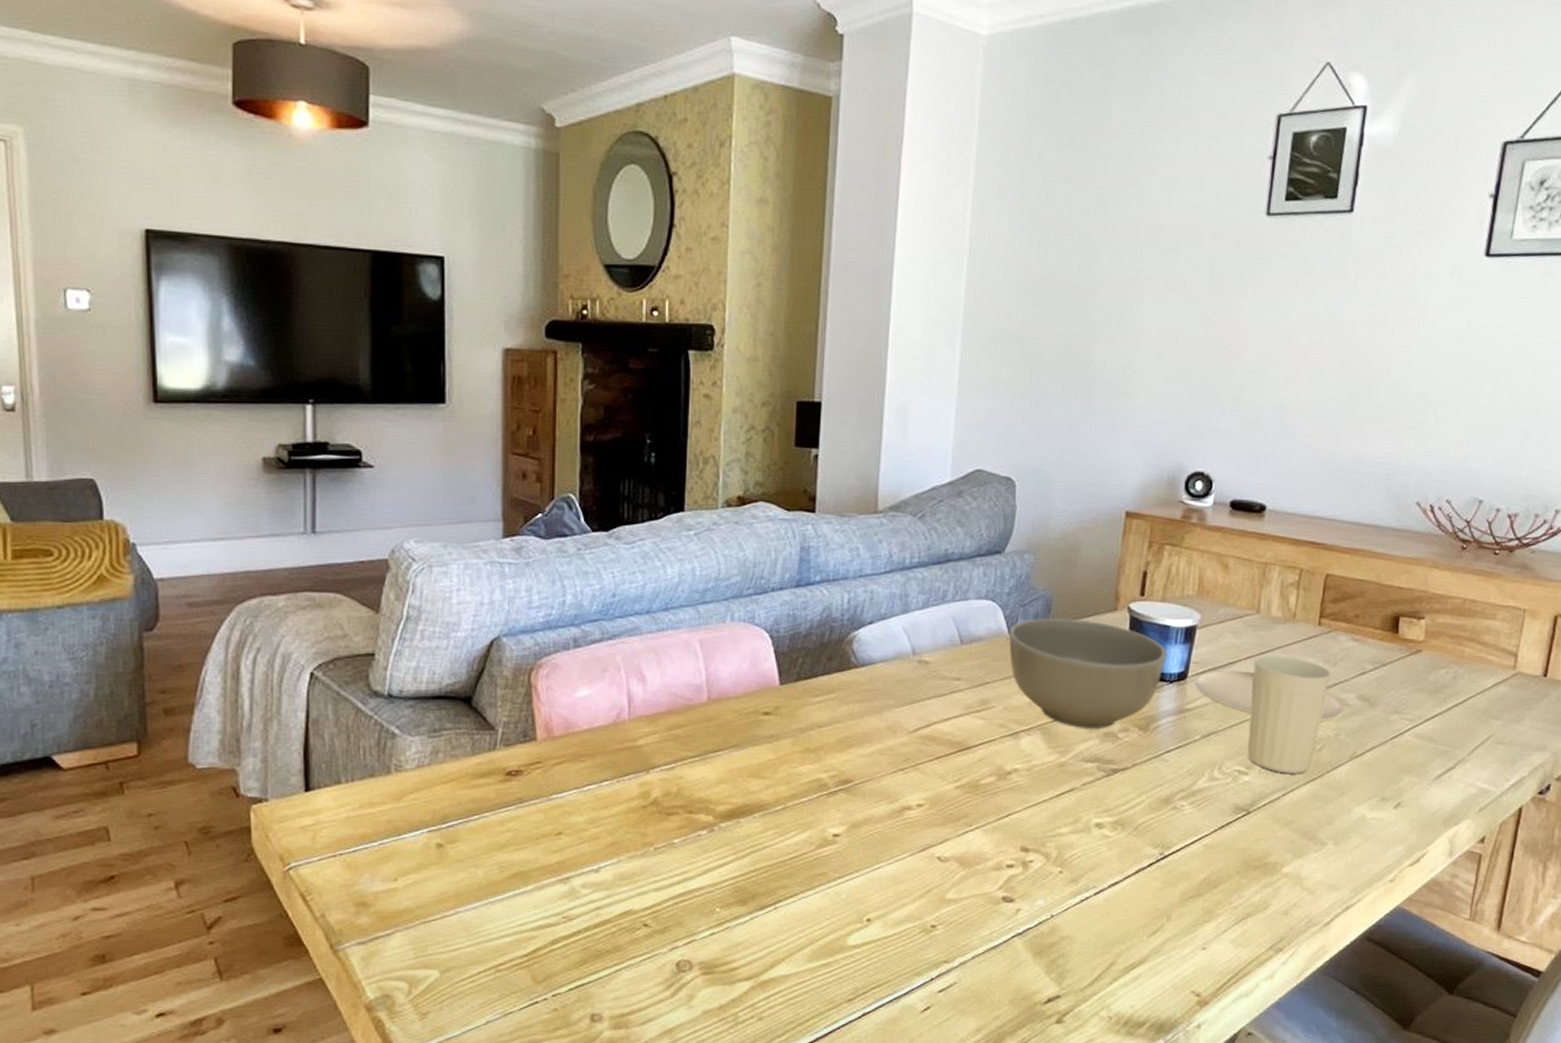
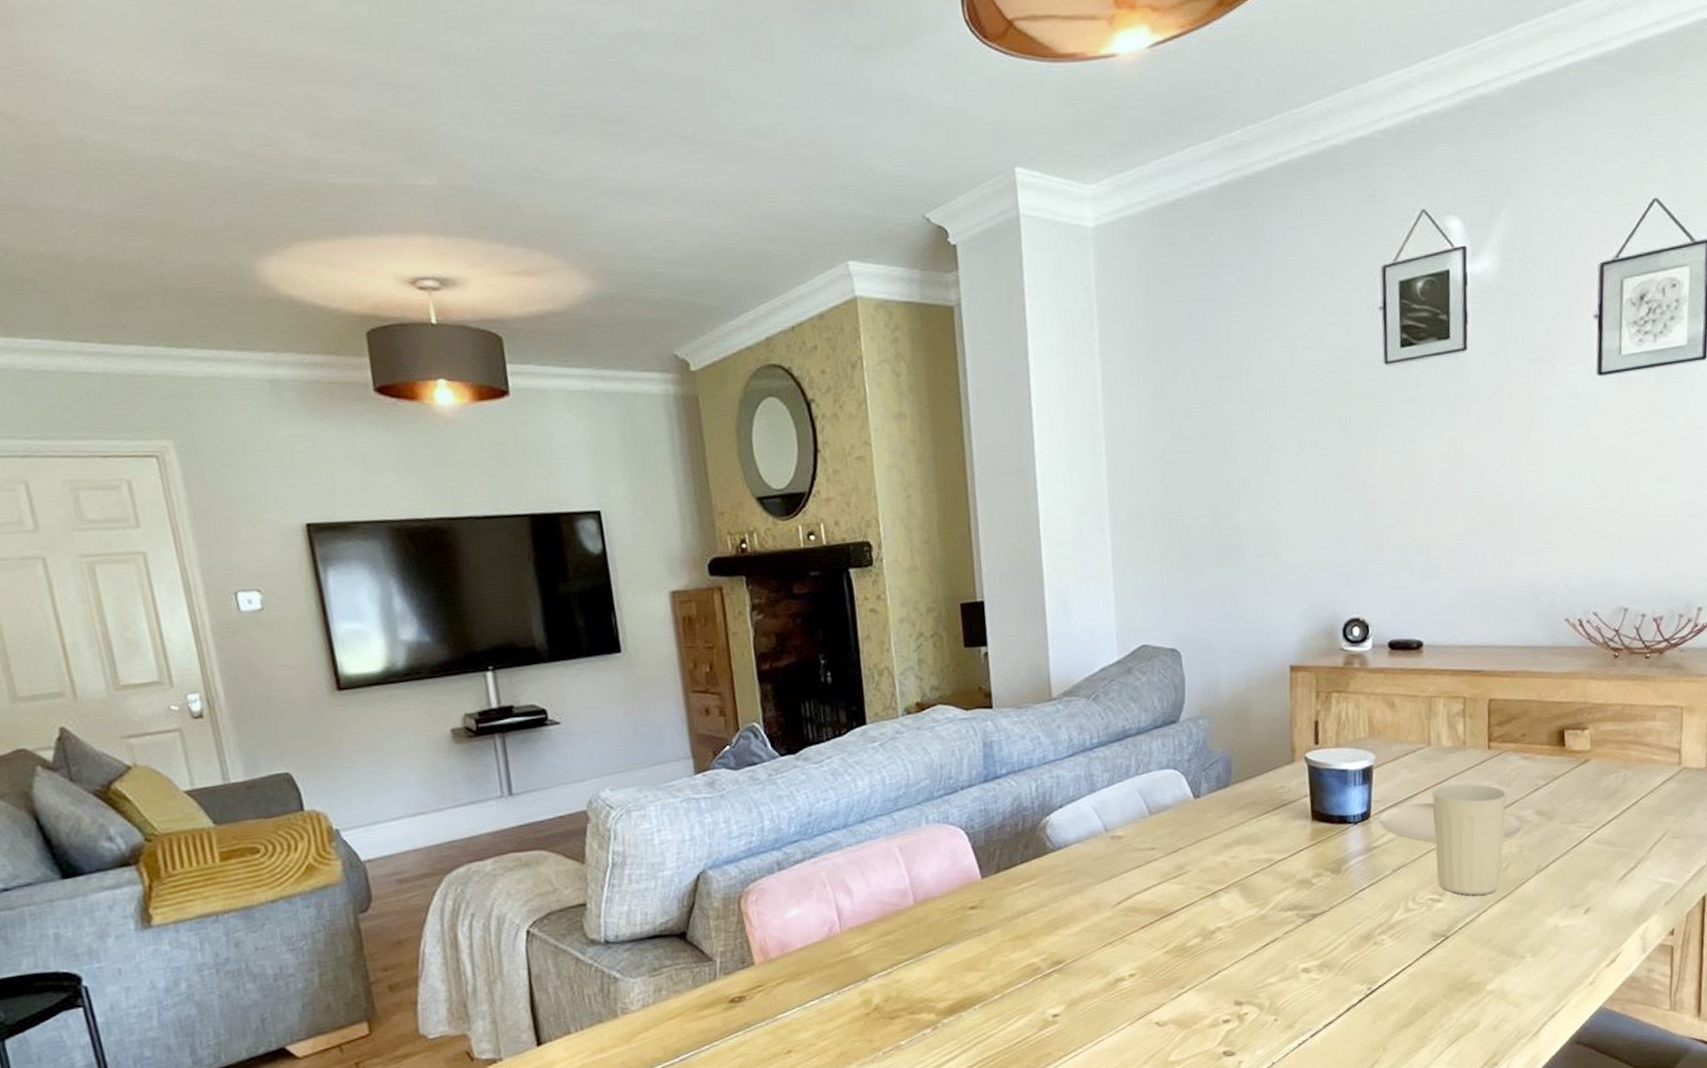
bowl: present [1008,617,1168,729] -> none [1194,775,1349,879]

